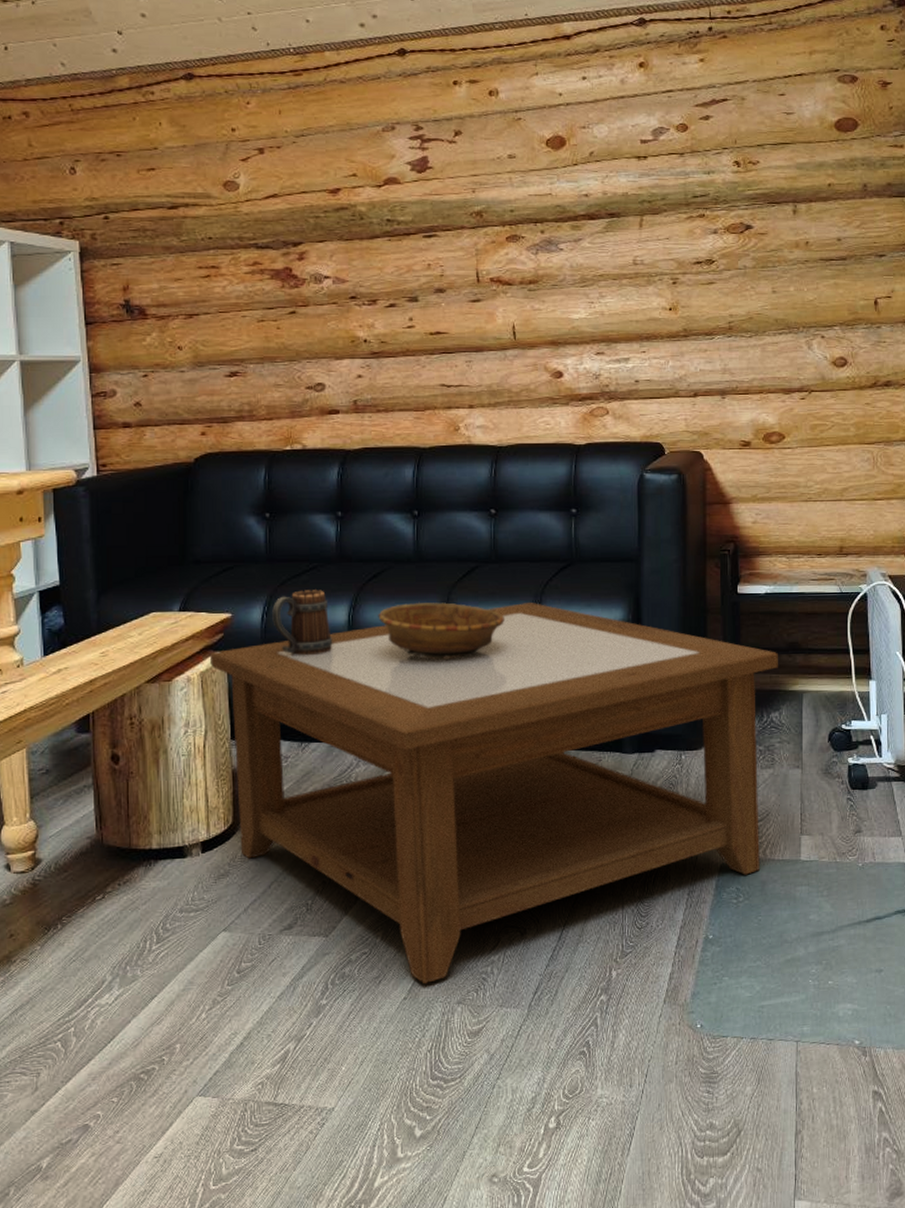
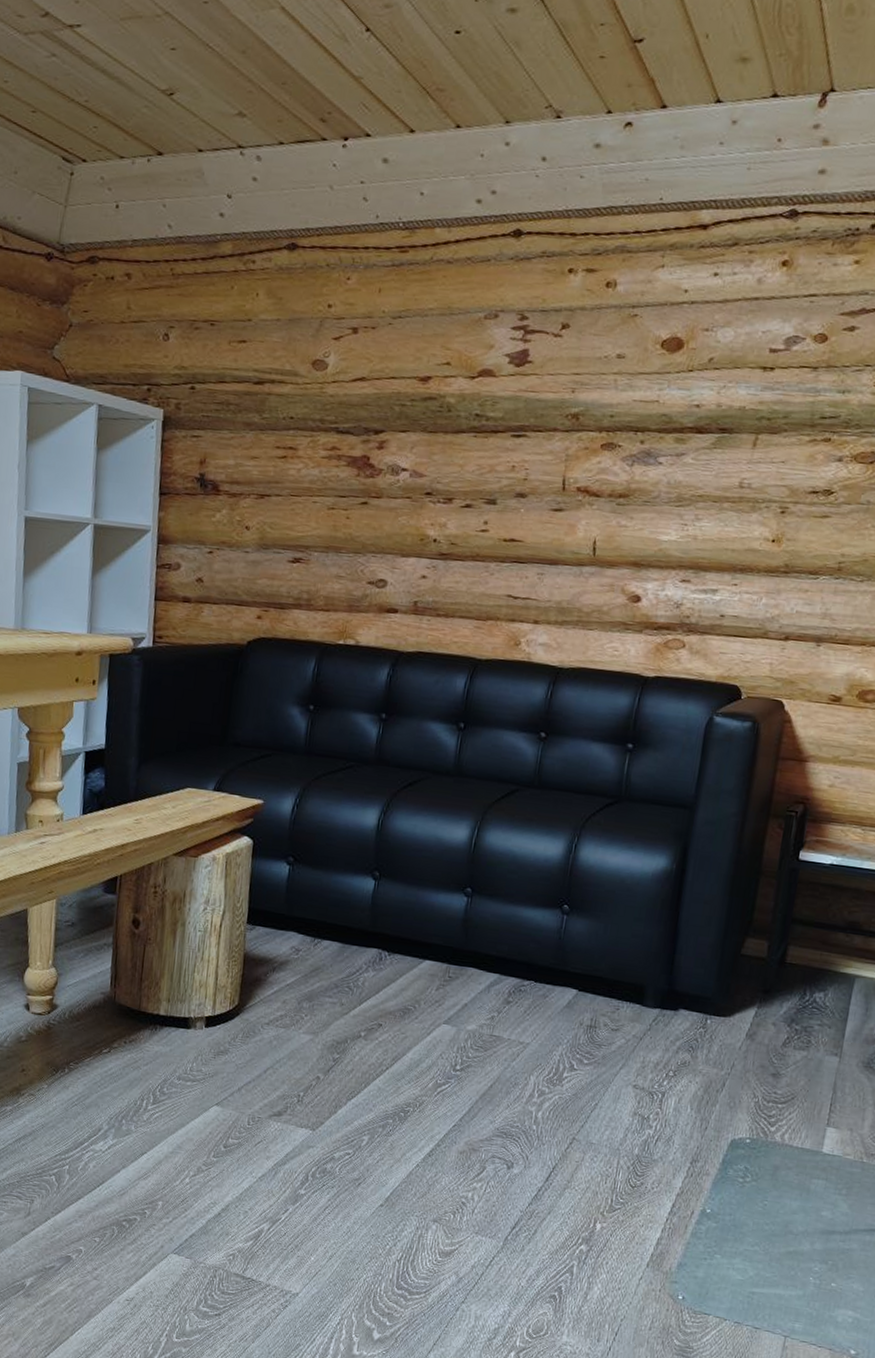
coffee table: present [209,603,778,985] -> none [236,834,834,1196]
mug: present [272,590,333,656] -> none [302,787,360,855]
decorative bowl: present [378,602,504,659] -> none [408,816,539,880]

